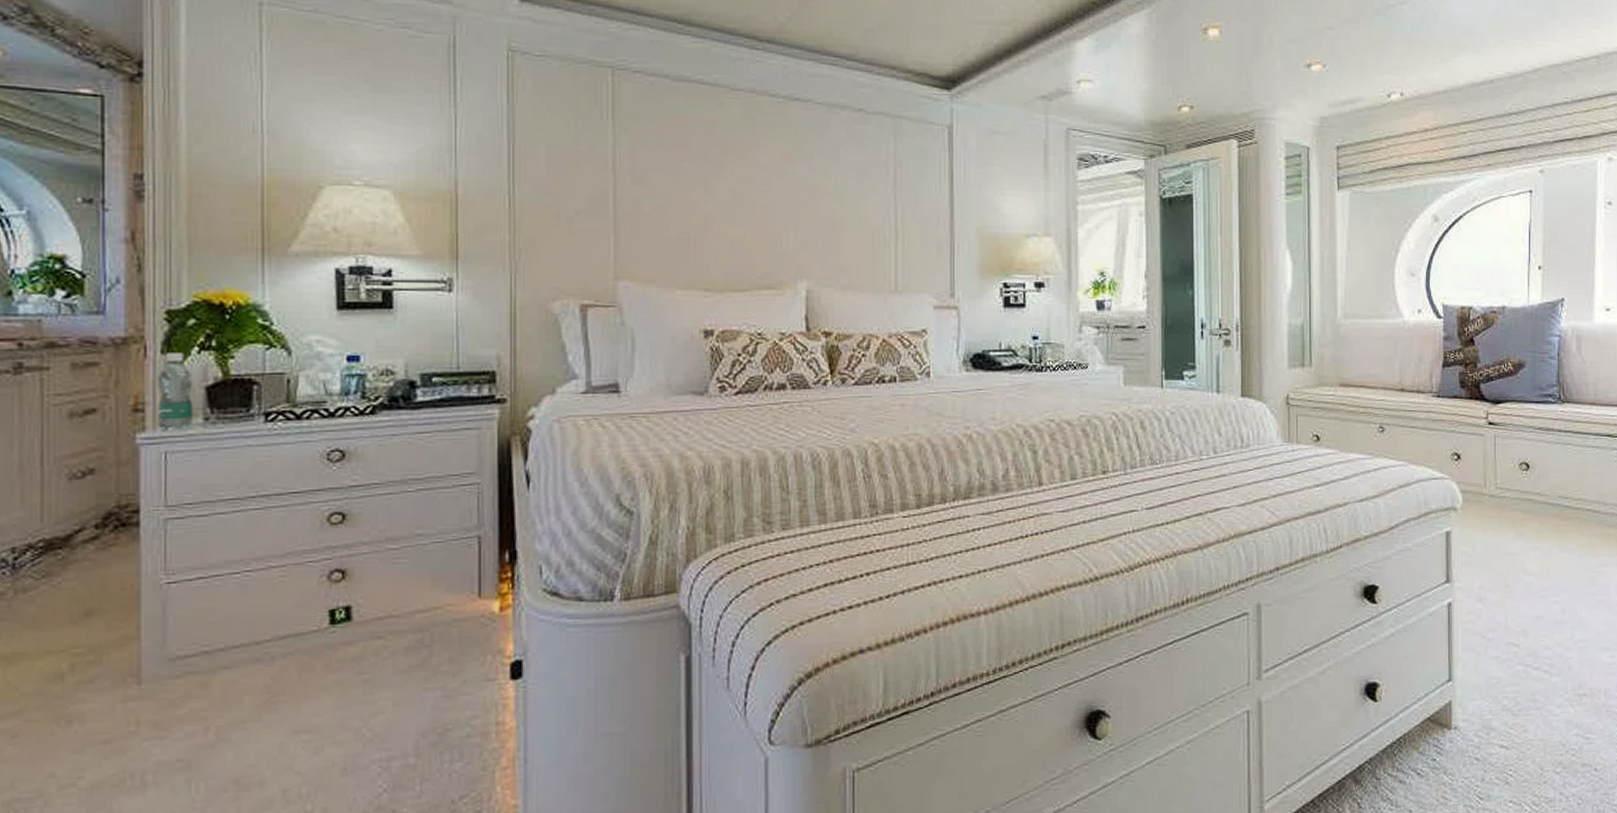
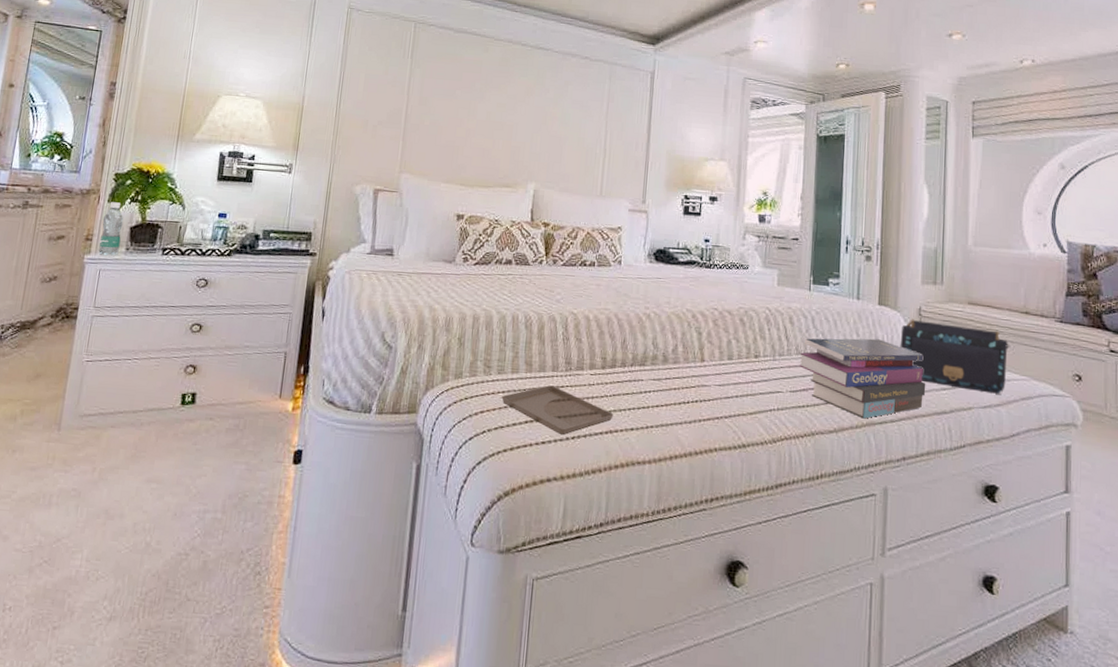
tray: none [790,536,937,594] -> present [502,385,614,435]
books: none [1155,437,1298,530] -> present [799,338,926,419]
handbag: none [1267,409,1383,484] -> present [900,319,1008,394]

